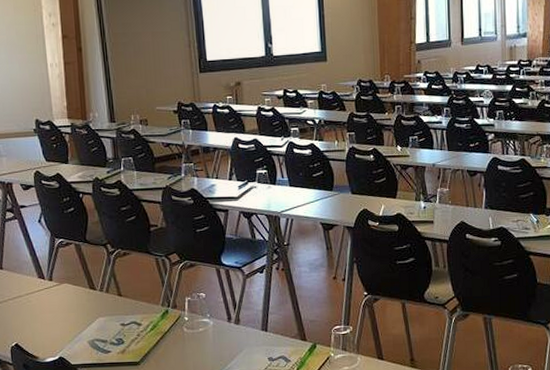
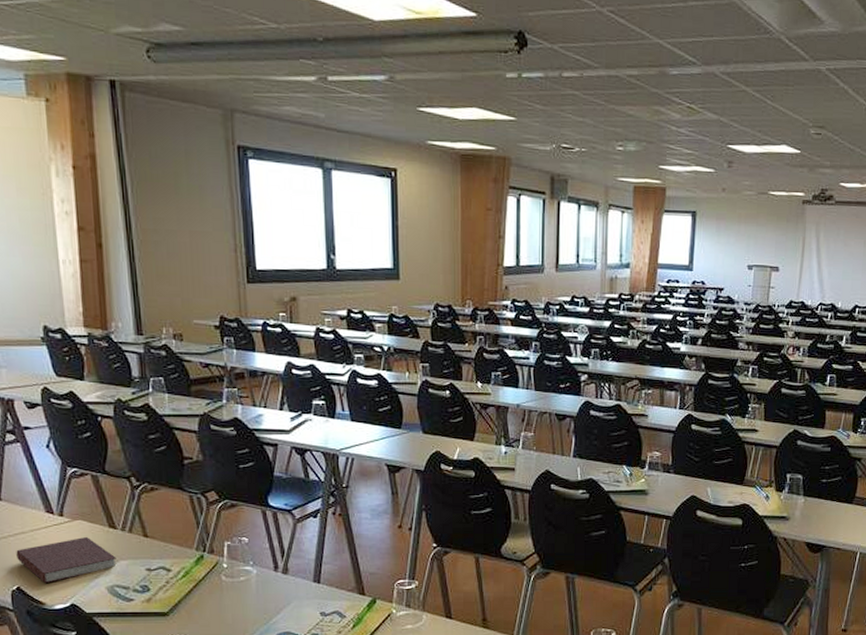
notebook: none [14,297,96,340] -> present [16,536,116,584]

